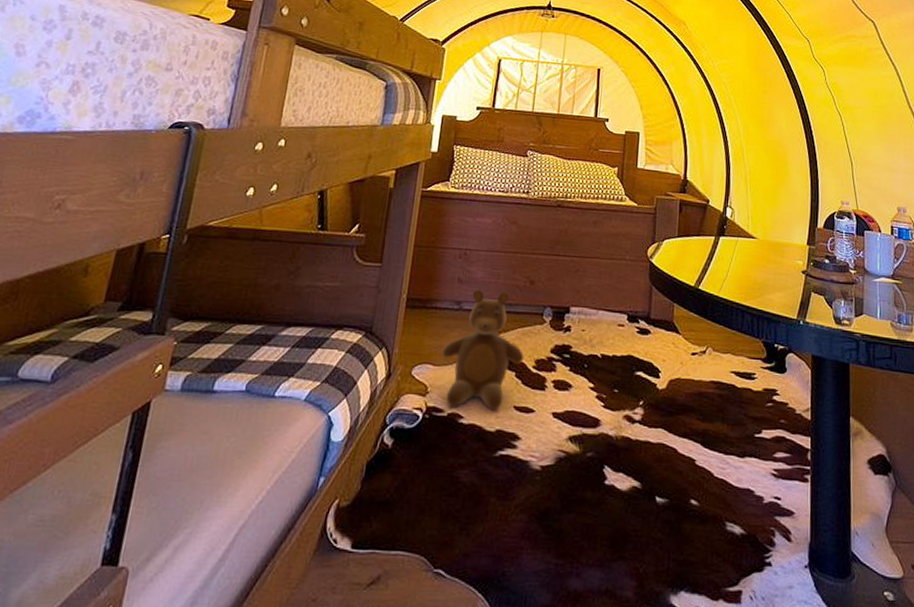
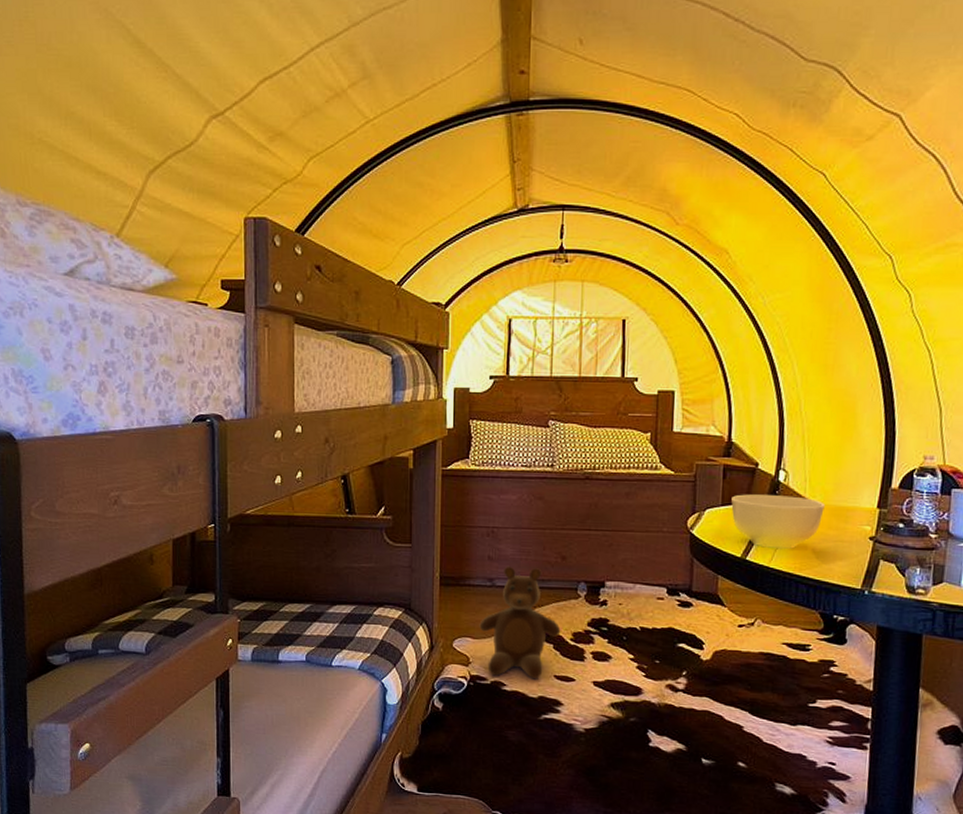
bowl: none [686,227,764,280] -> present [731,494,825,550]

